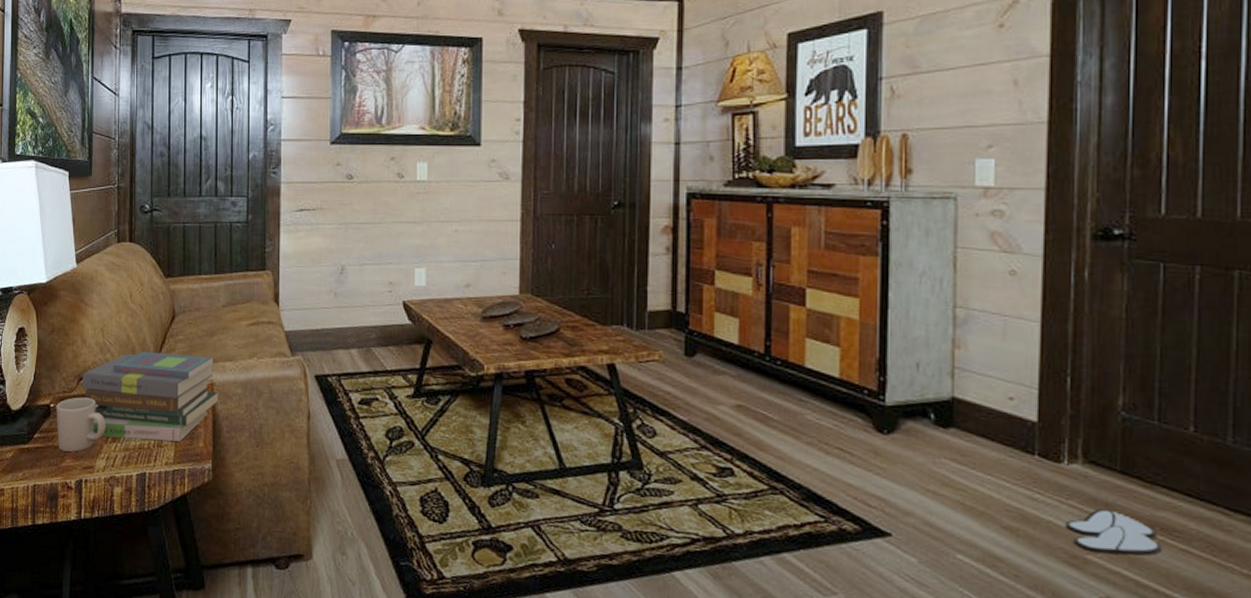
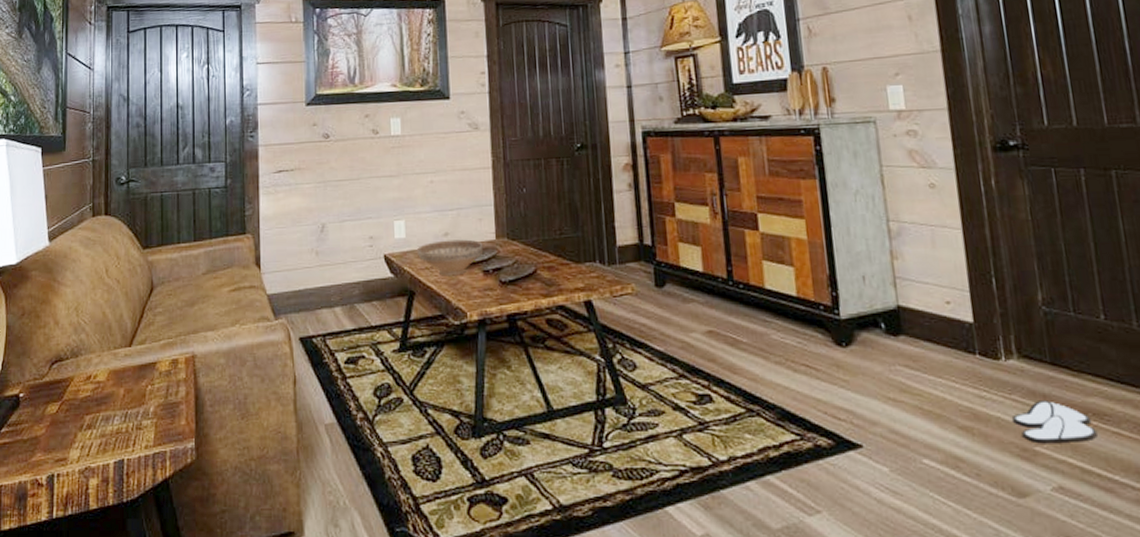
mug: present [56,397,105,452] -> none [26,383,80,444]
books: present [82,351,218,442] -> none [55,327,200,424]
decorative bowl: none [437,291,506,328] -> present [417,239,484,276]

